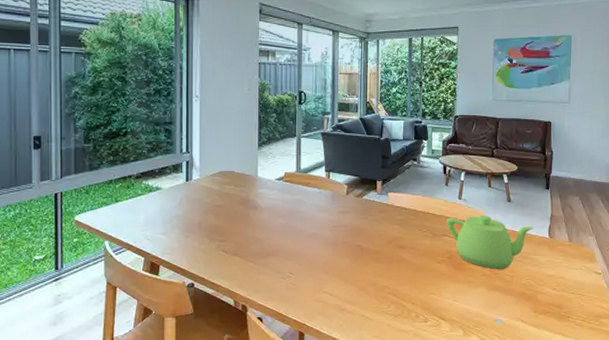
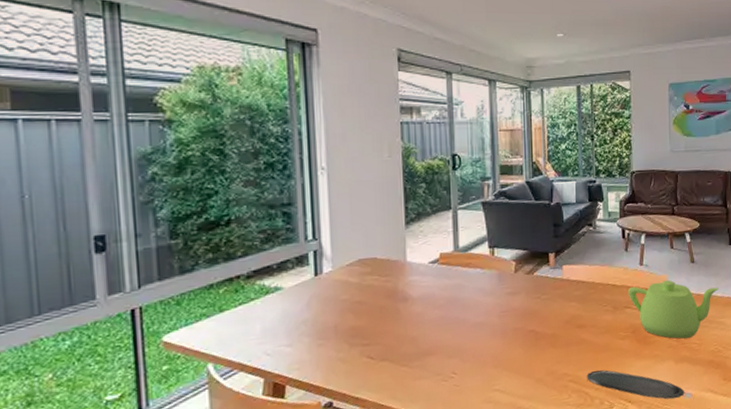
oval tray: none [405,287,496,322] -> present [587,369,685,400]

